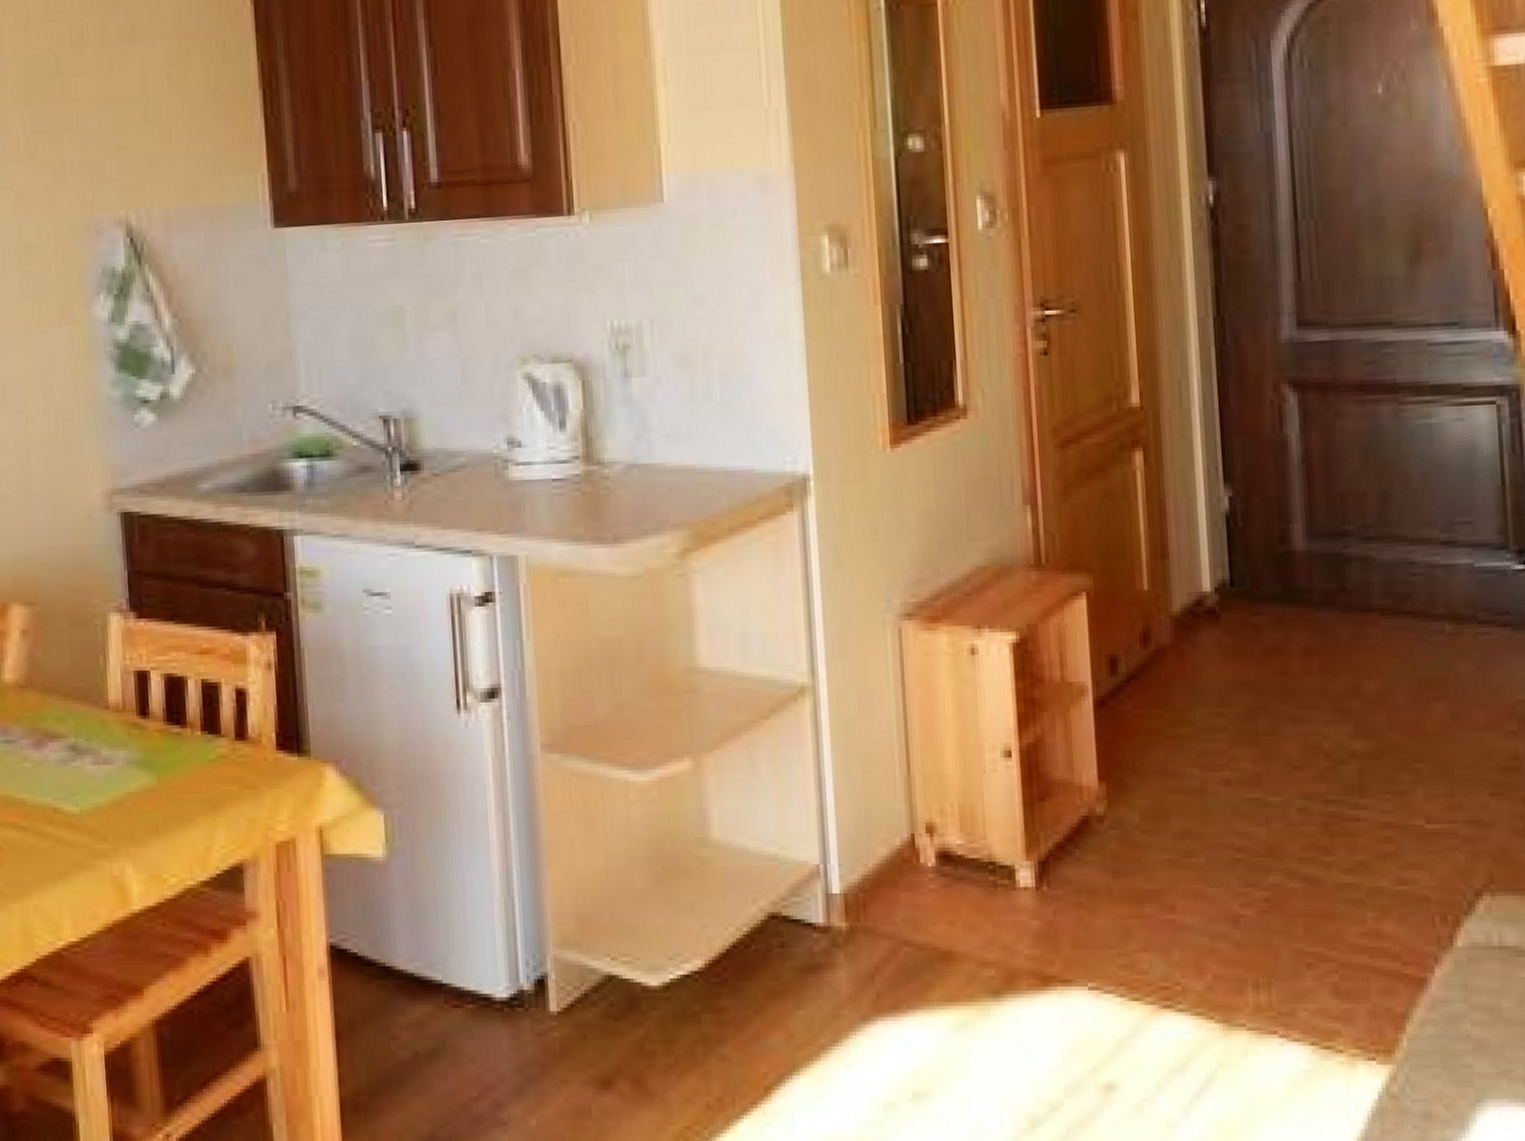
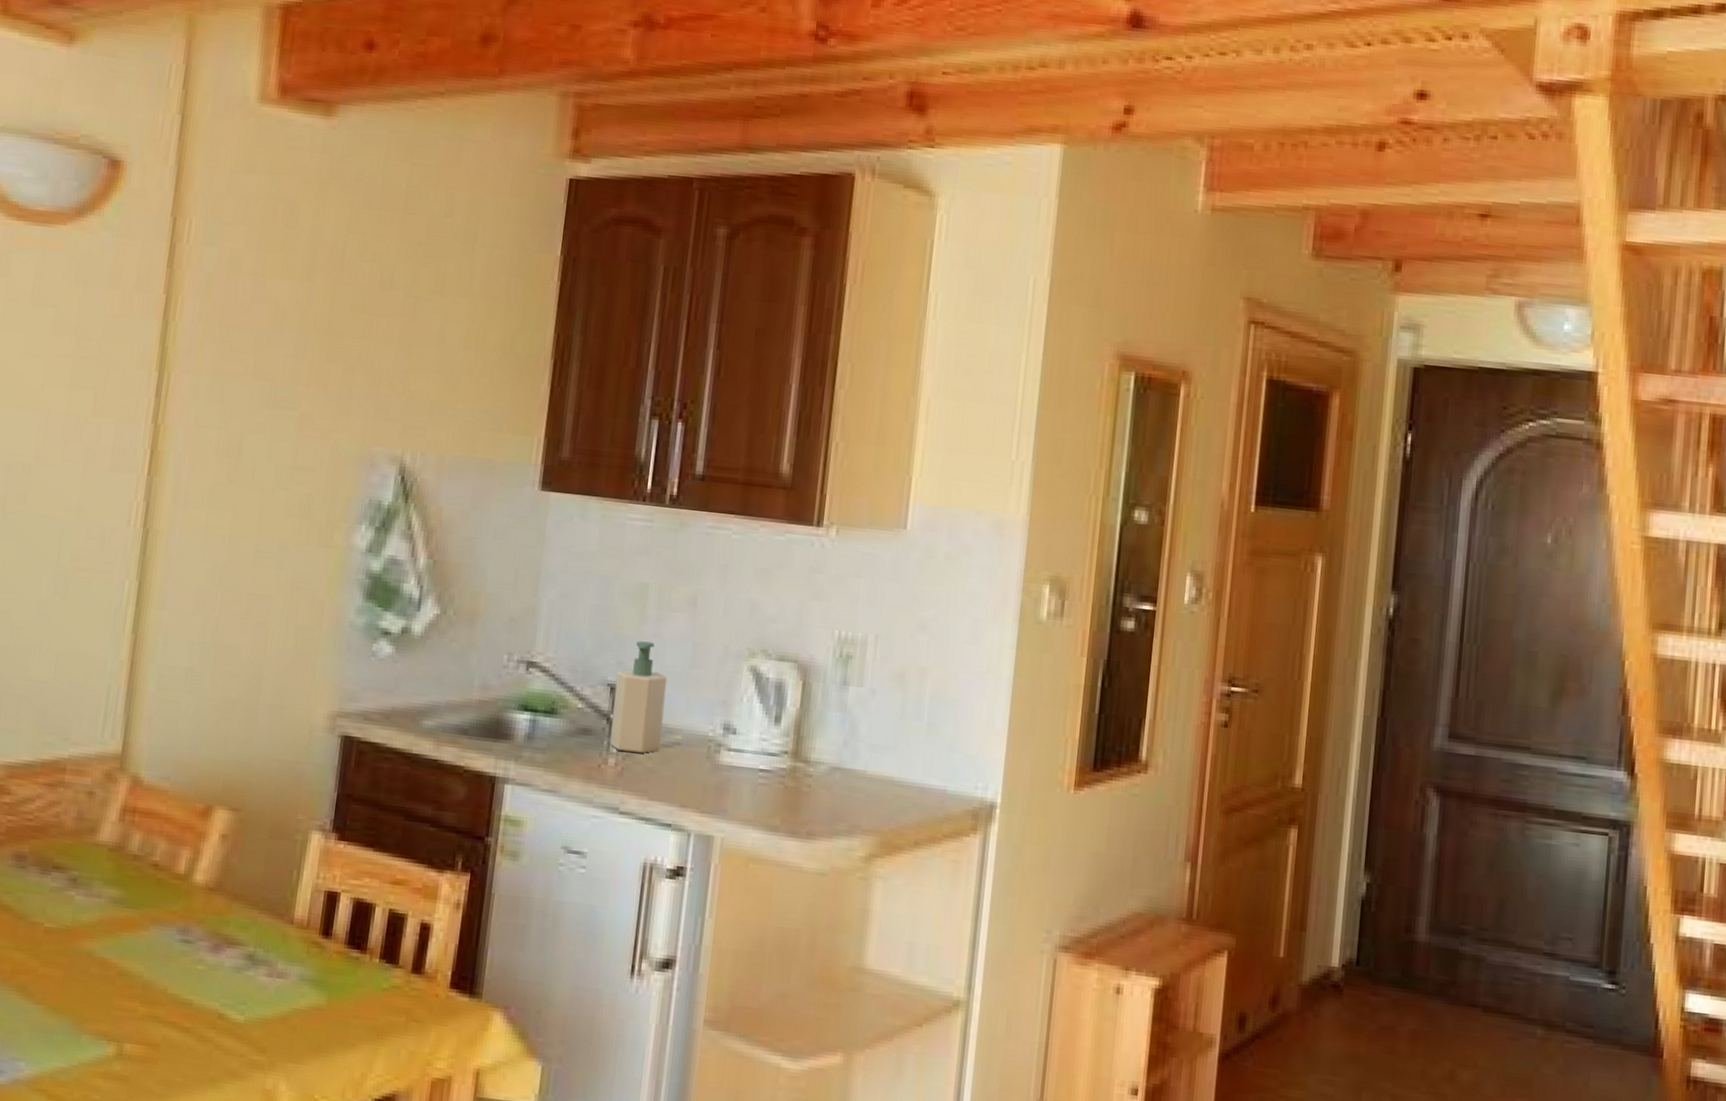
soap bottle: none [387,366,445,483] -> present [610,641,668,753]

